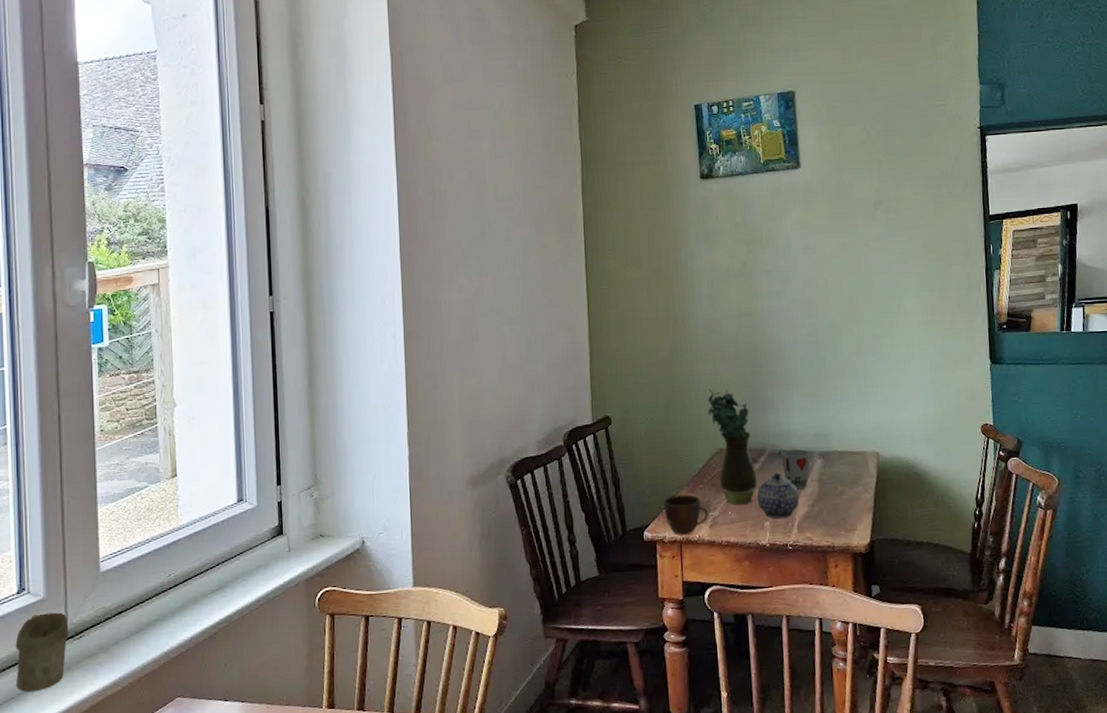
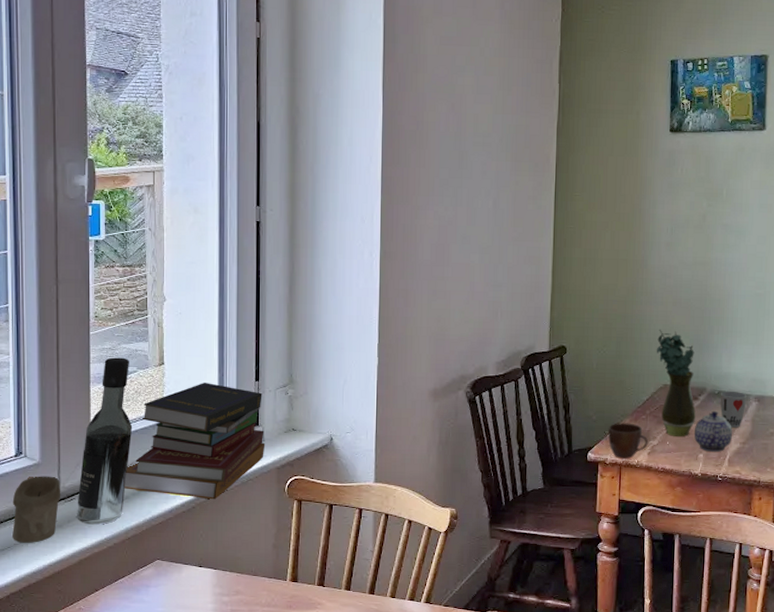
bottle: none [87,472,146,664] -> present [77,357,133,525]
books: none [138,491,292,623] -> present [125,382,266,500]

